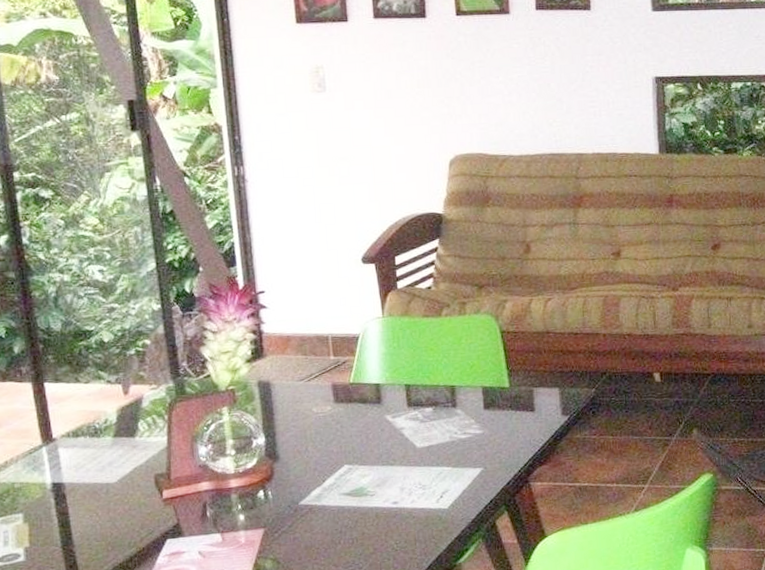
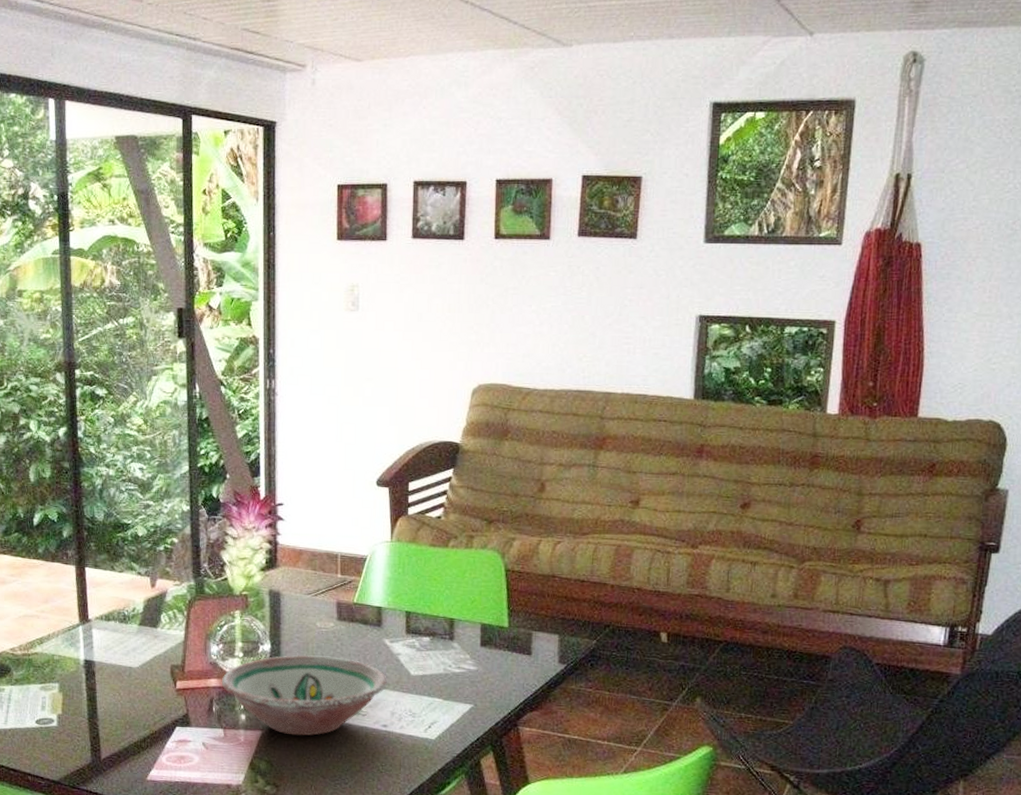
bowl: none [213,439,394,528] -> present [221,655,388,736]

